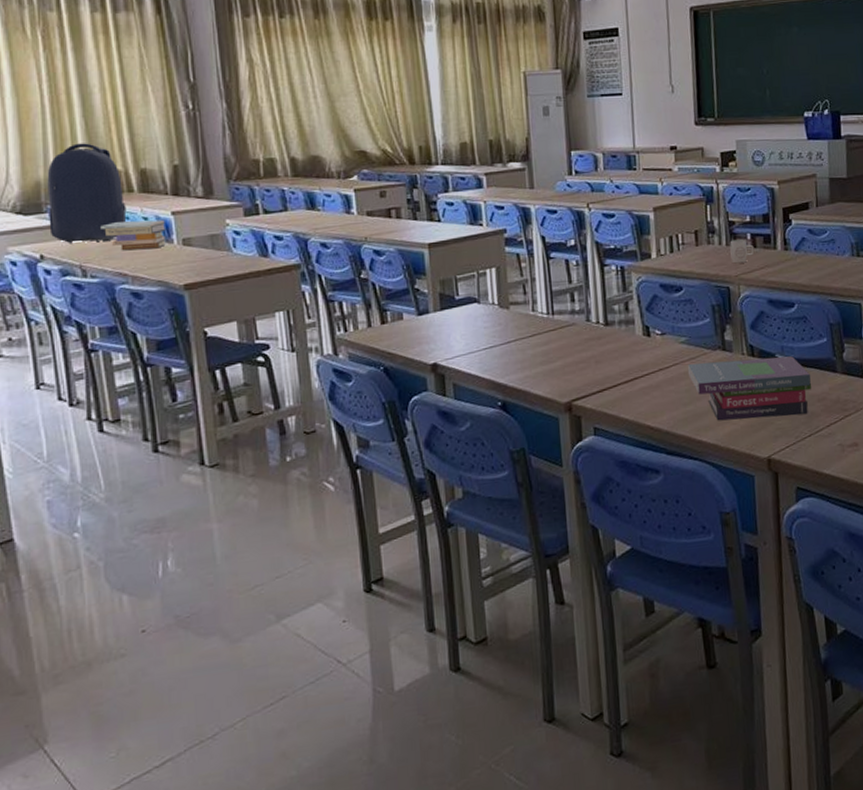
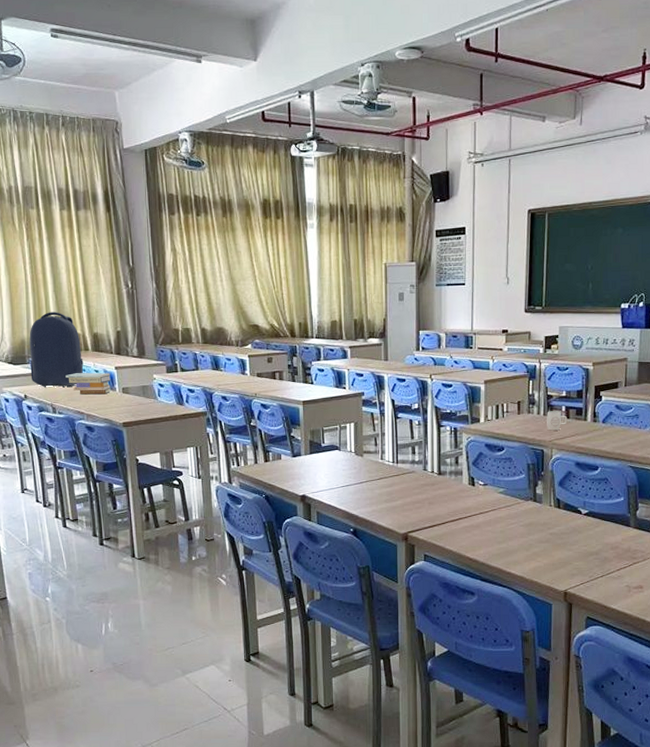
books: present [687,356,811,421] -> none [503,510,607,559]

